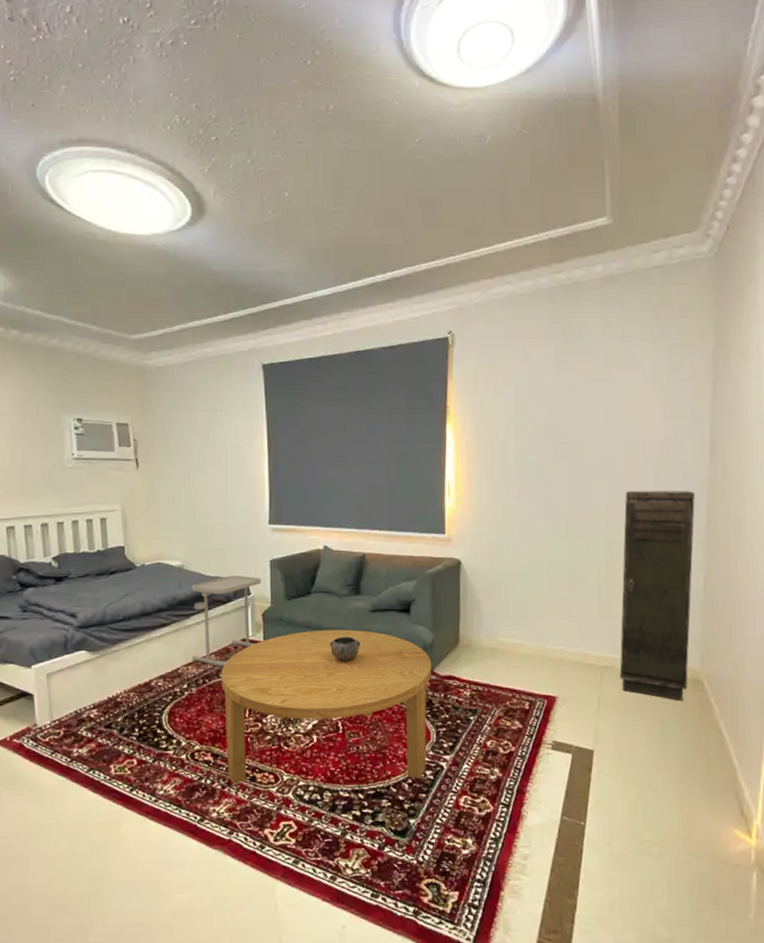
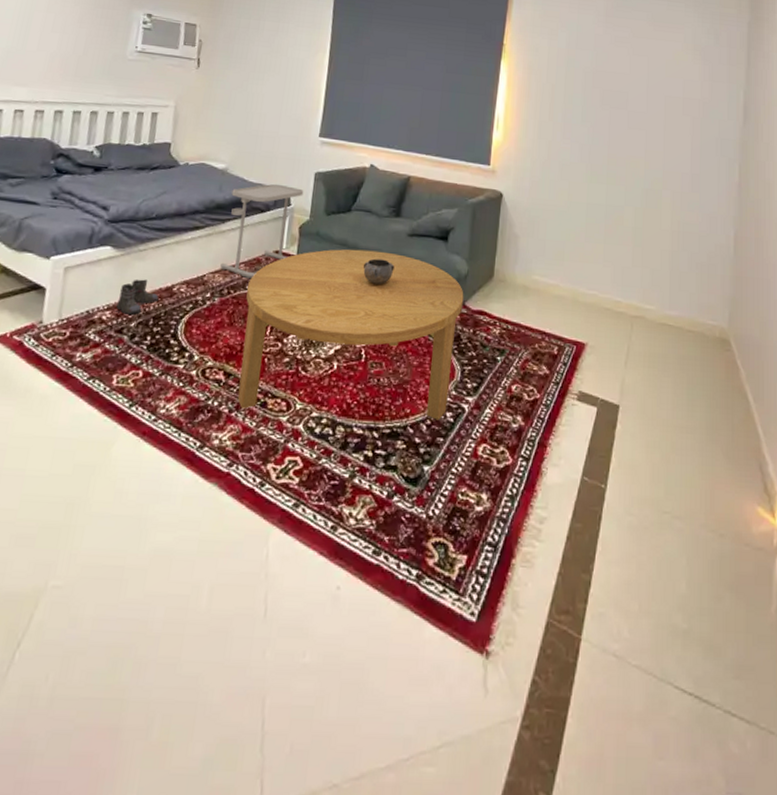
boots: none [101,677,139,711] -> present [116,279,159,315]
storage cabinet: present [619,490,695,700] -> none [649,142,728,359]

